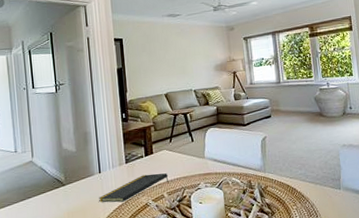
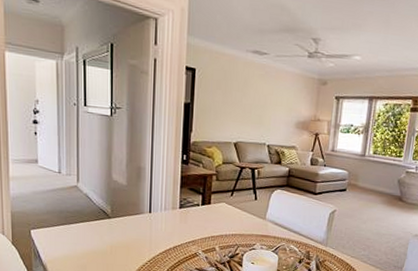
notepad: present [99,173,169,203] -> none [146,224,223,247]

